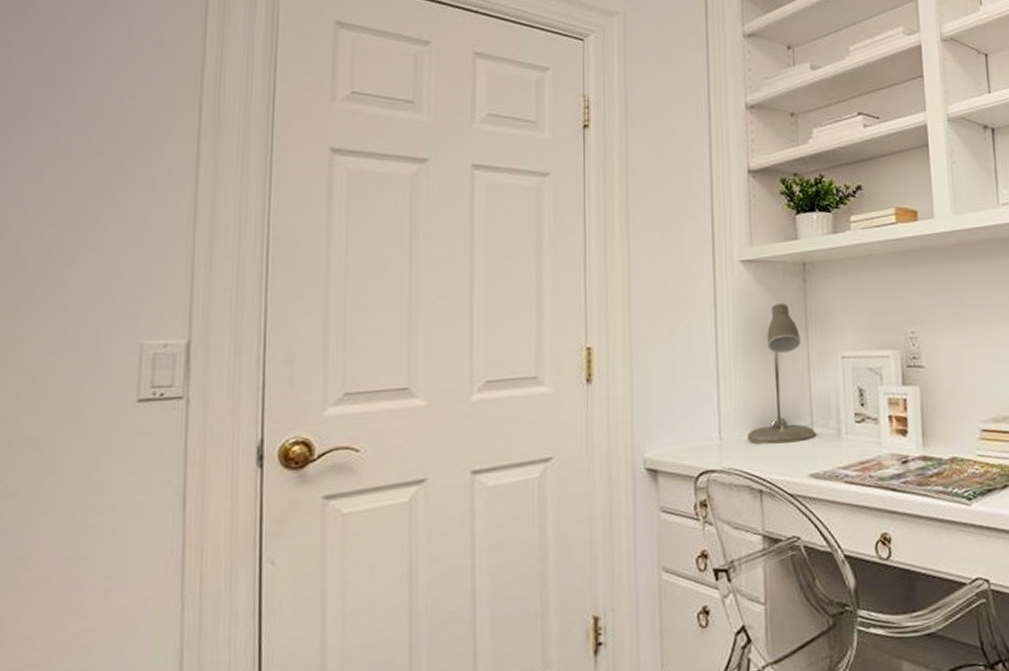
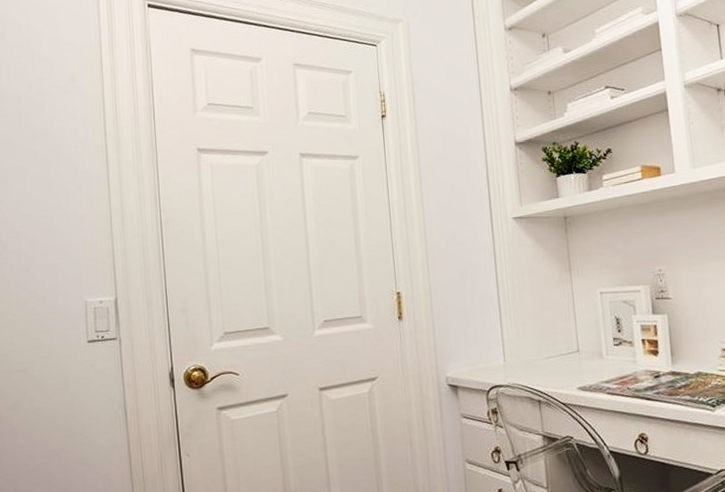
desk lamp: present [747,302,816,445] -> none [526,250,582,365]

